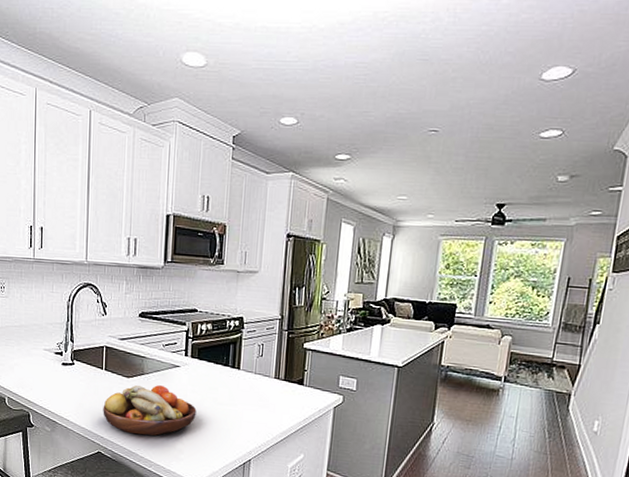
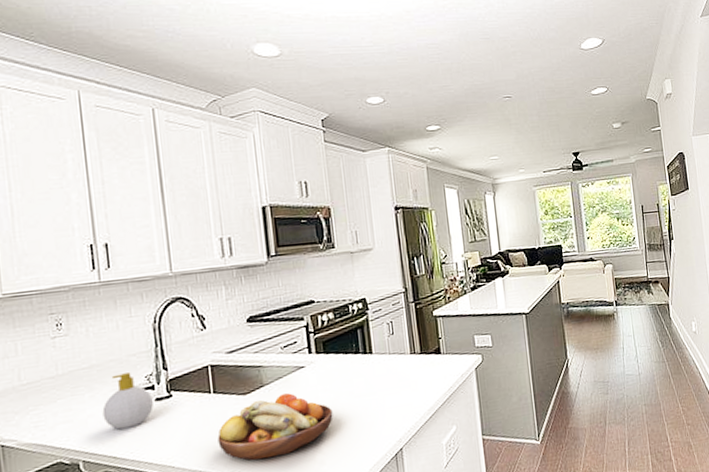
soap bottle: none [25,336,60,382] -> present [102,372,153,430]

